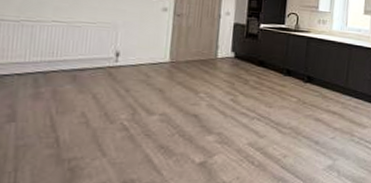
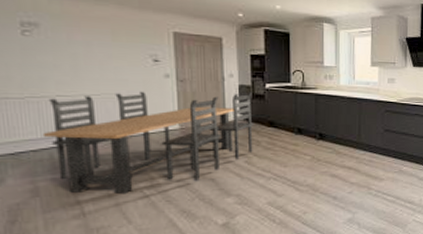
dining set: none [30,22,246,125] -> present [42,91,254,195]

